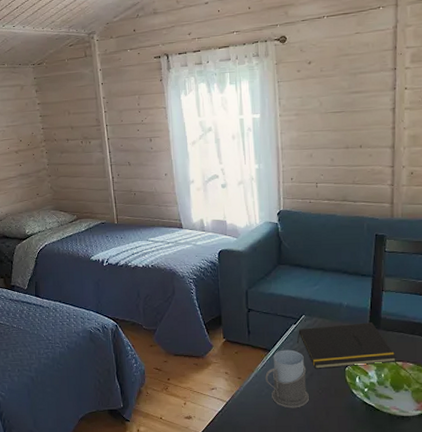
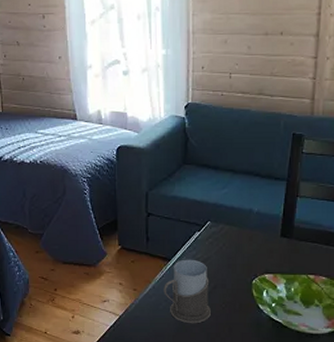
notepad: present [297,322,397,369] -> none [201,231,309,281]

